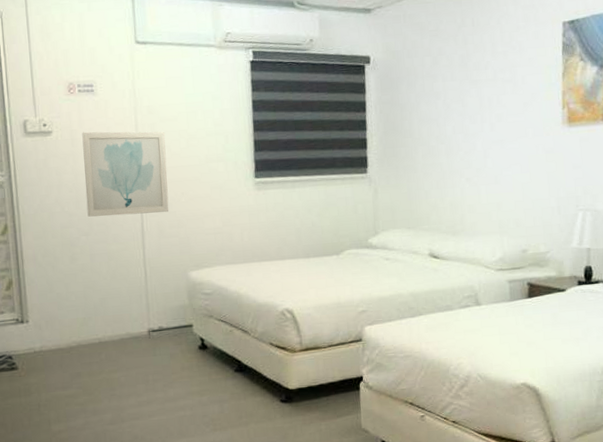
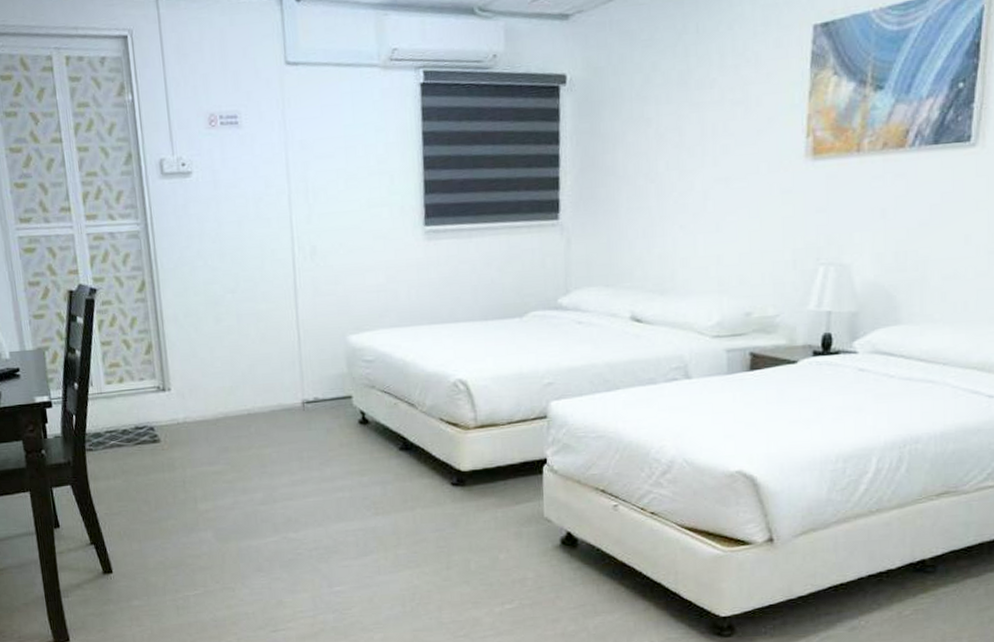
wall art: present [82,131,169,217] -> none [225,170,325,272]

